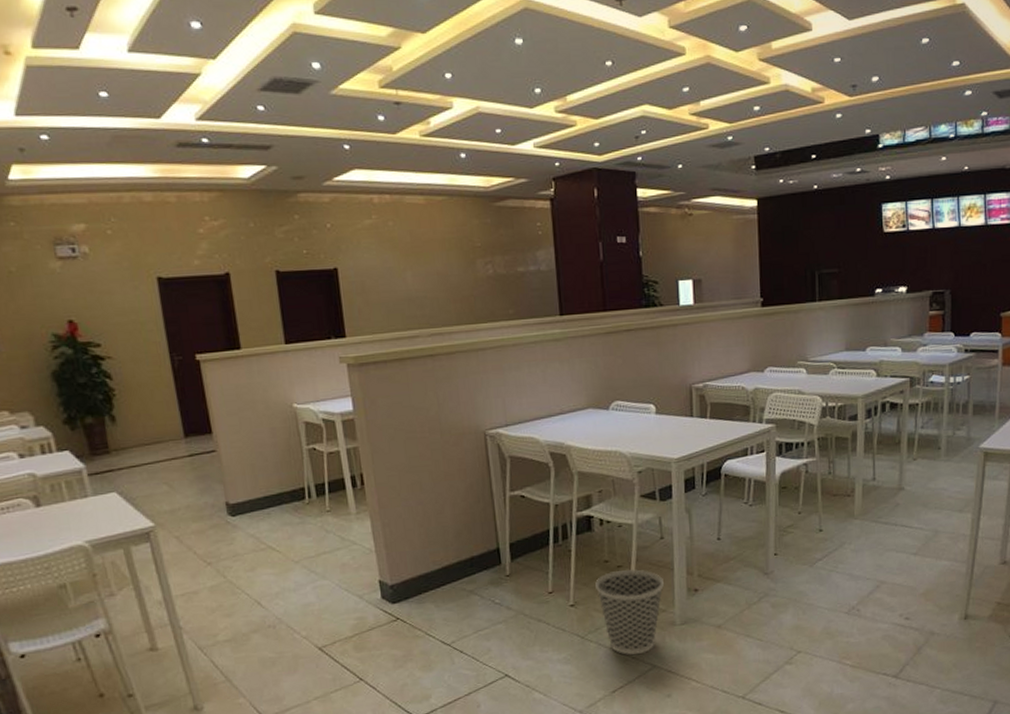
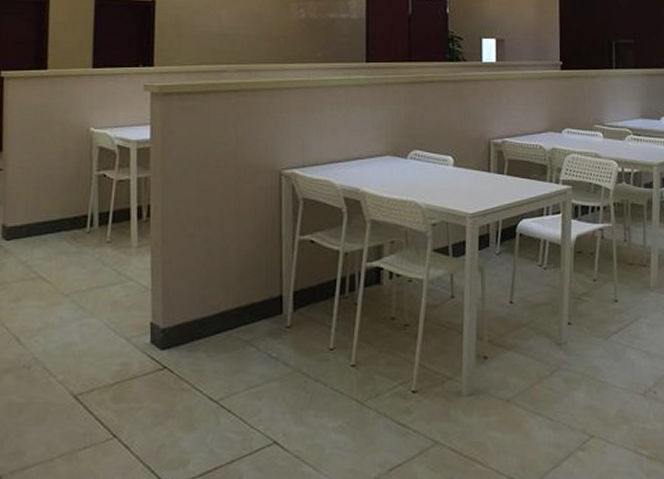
wastebasket: present [595,568,664,655] -> none [380,328,452,428]

